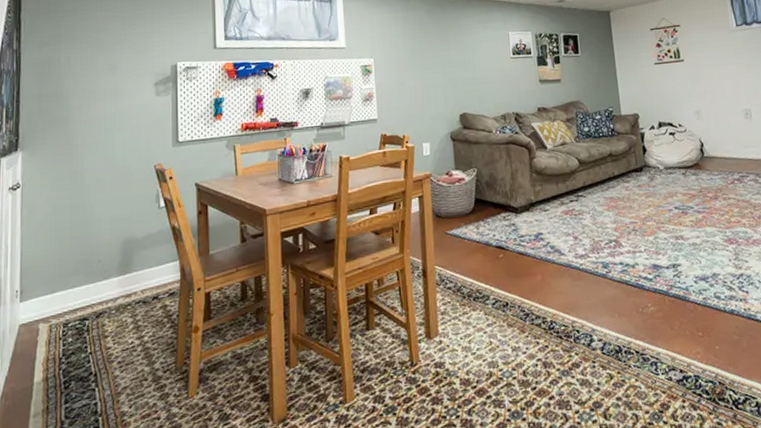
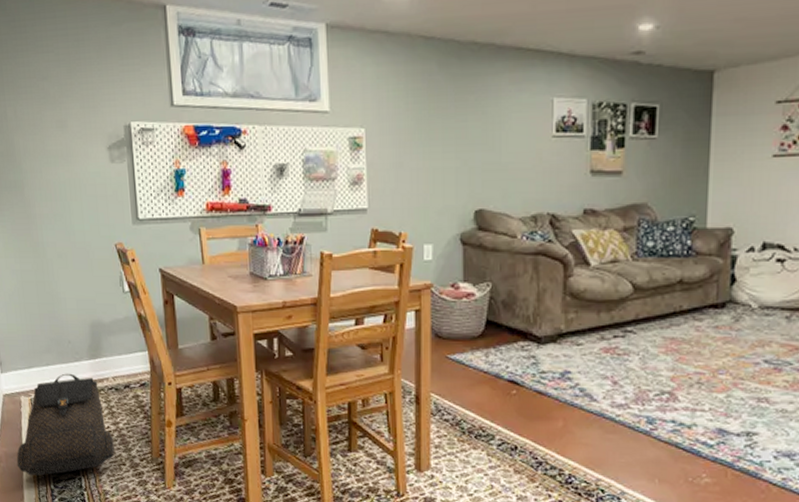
backpack: none [24,292,137,409] -> present [16,373,115,476]

